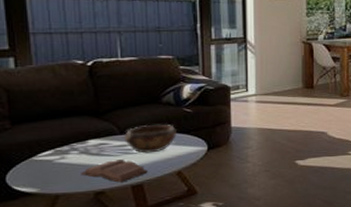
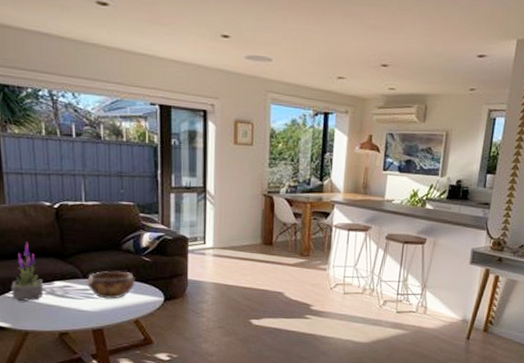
potted plant: none [39,102,77,165] -> present [11,242,44,302]
hardback book: present [81,159,148,183] -> none [47,303,107,325]

